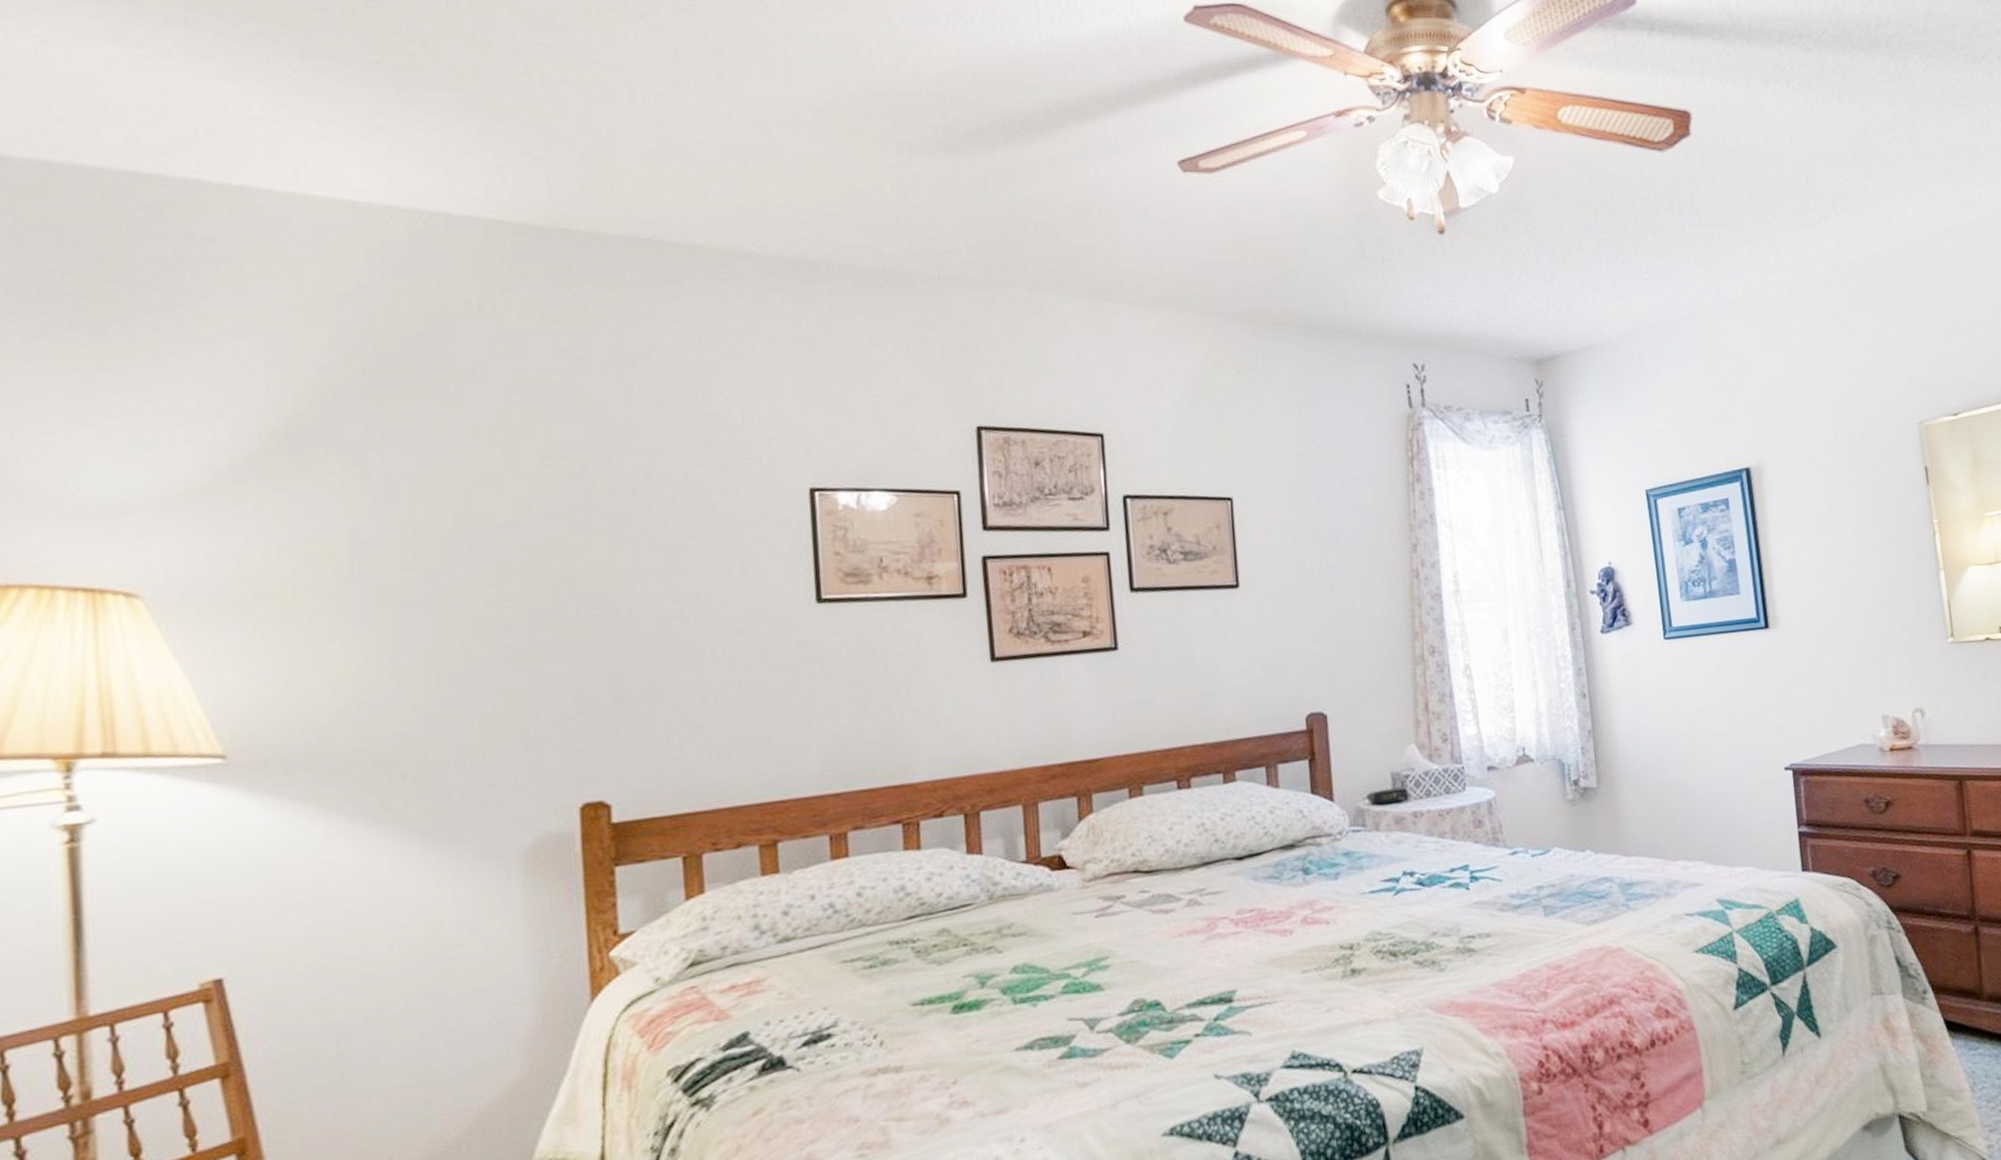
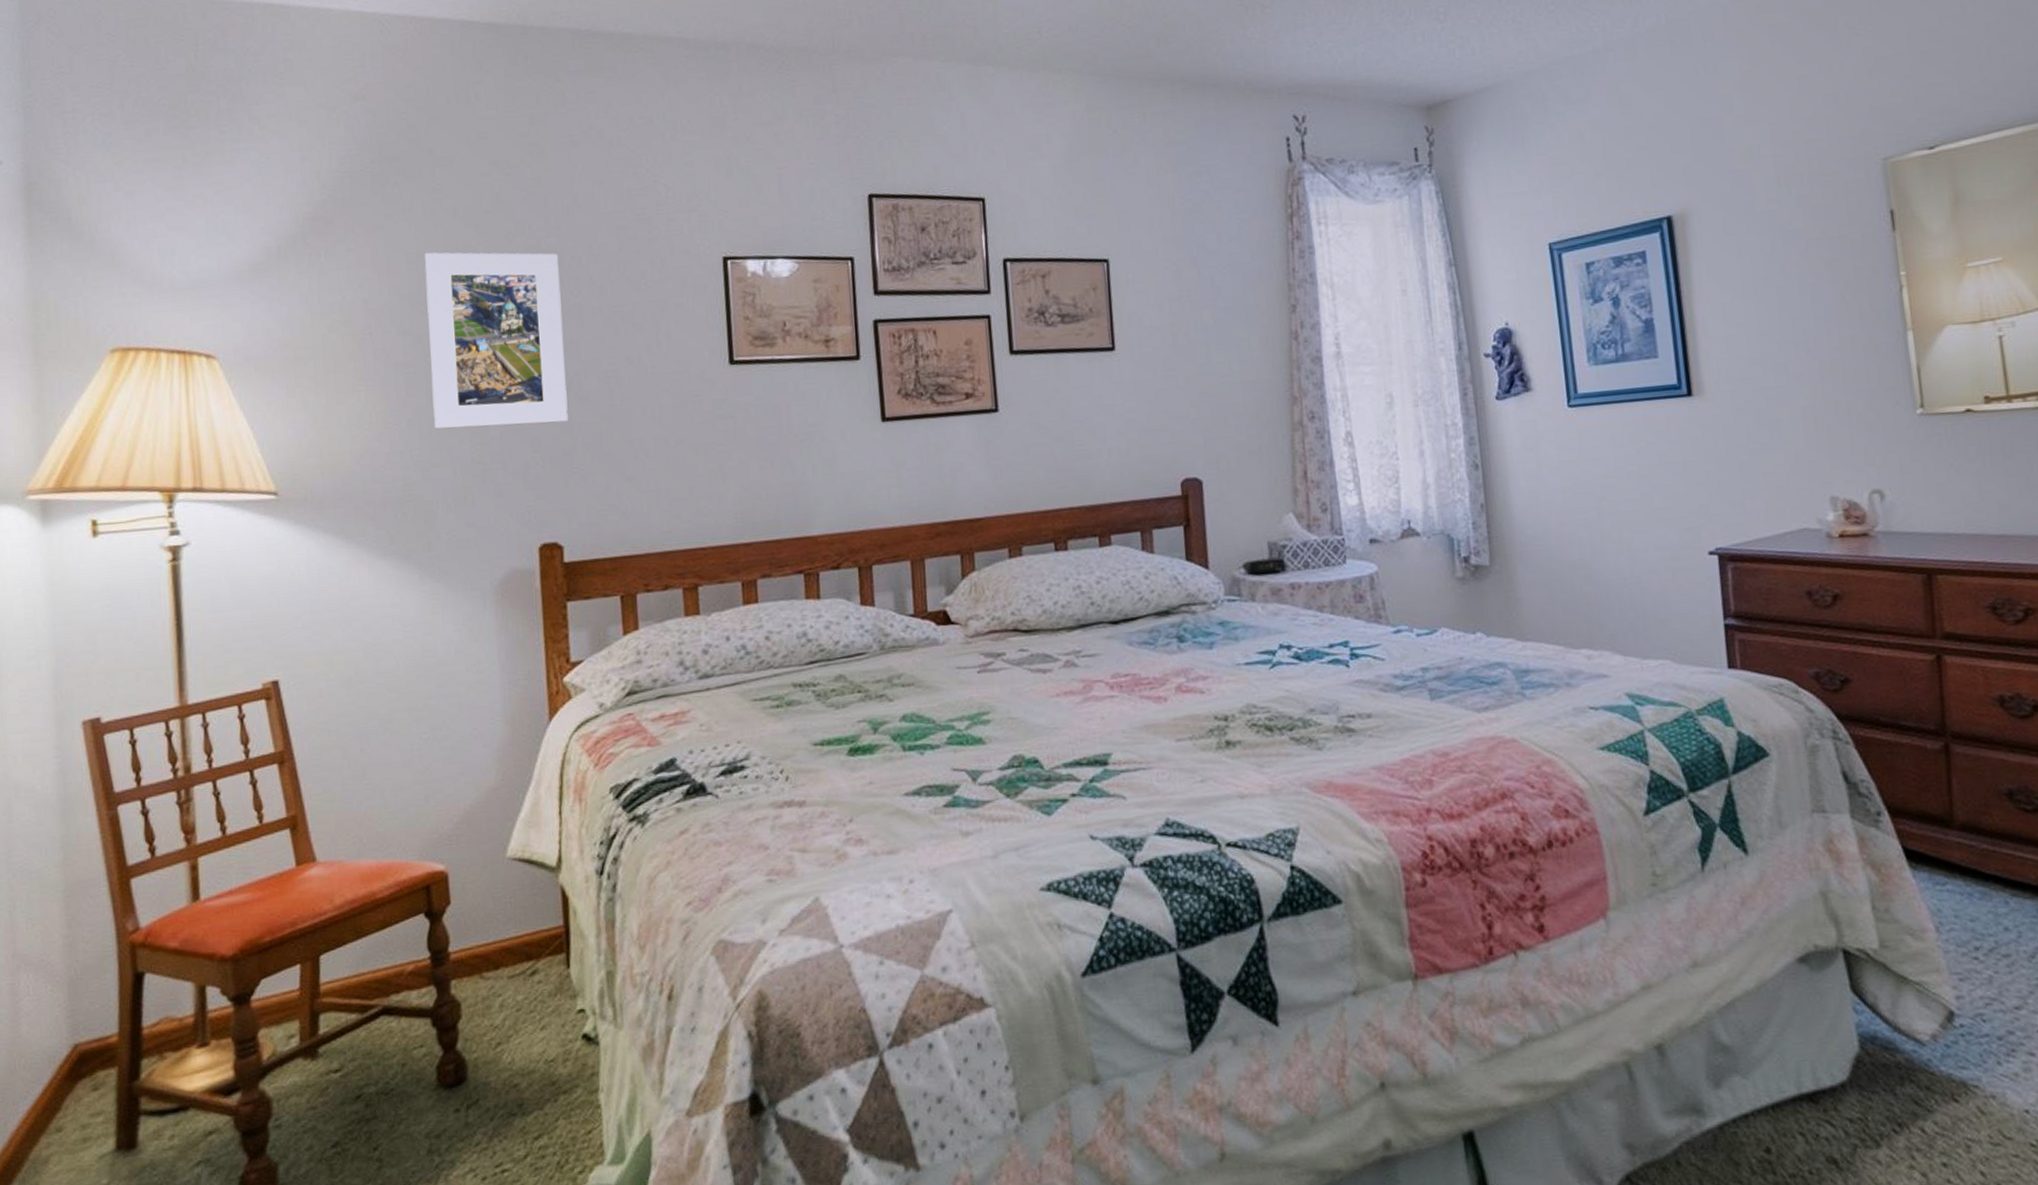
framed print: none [434,476,620,678] -> present [424,252,569,430]

